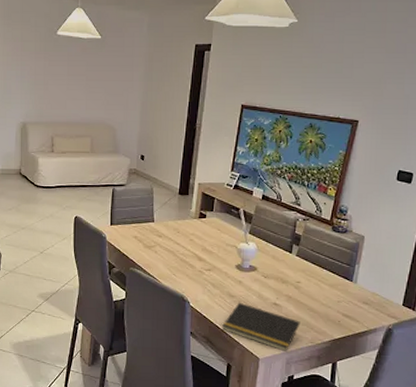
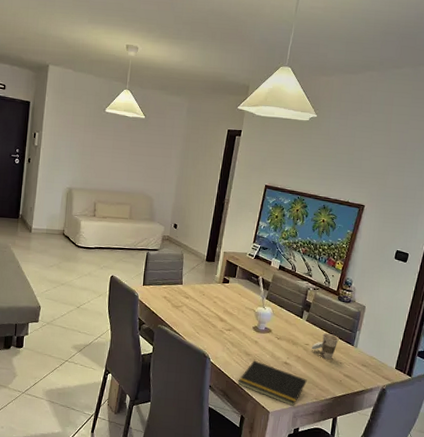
cup: none [303,268,336,299] -> present [311,333,340,360]

